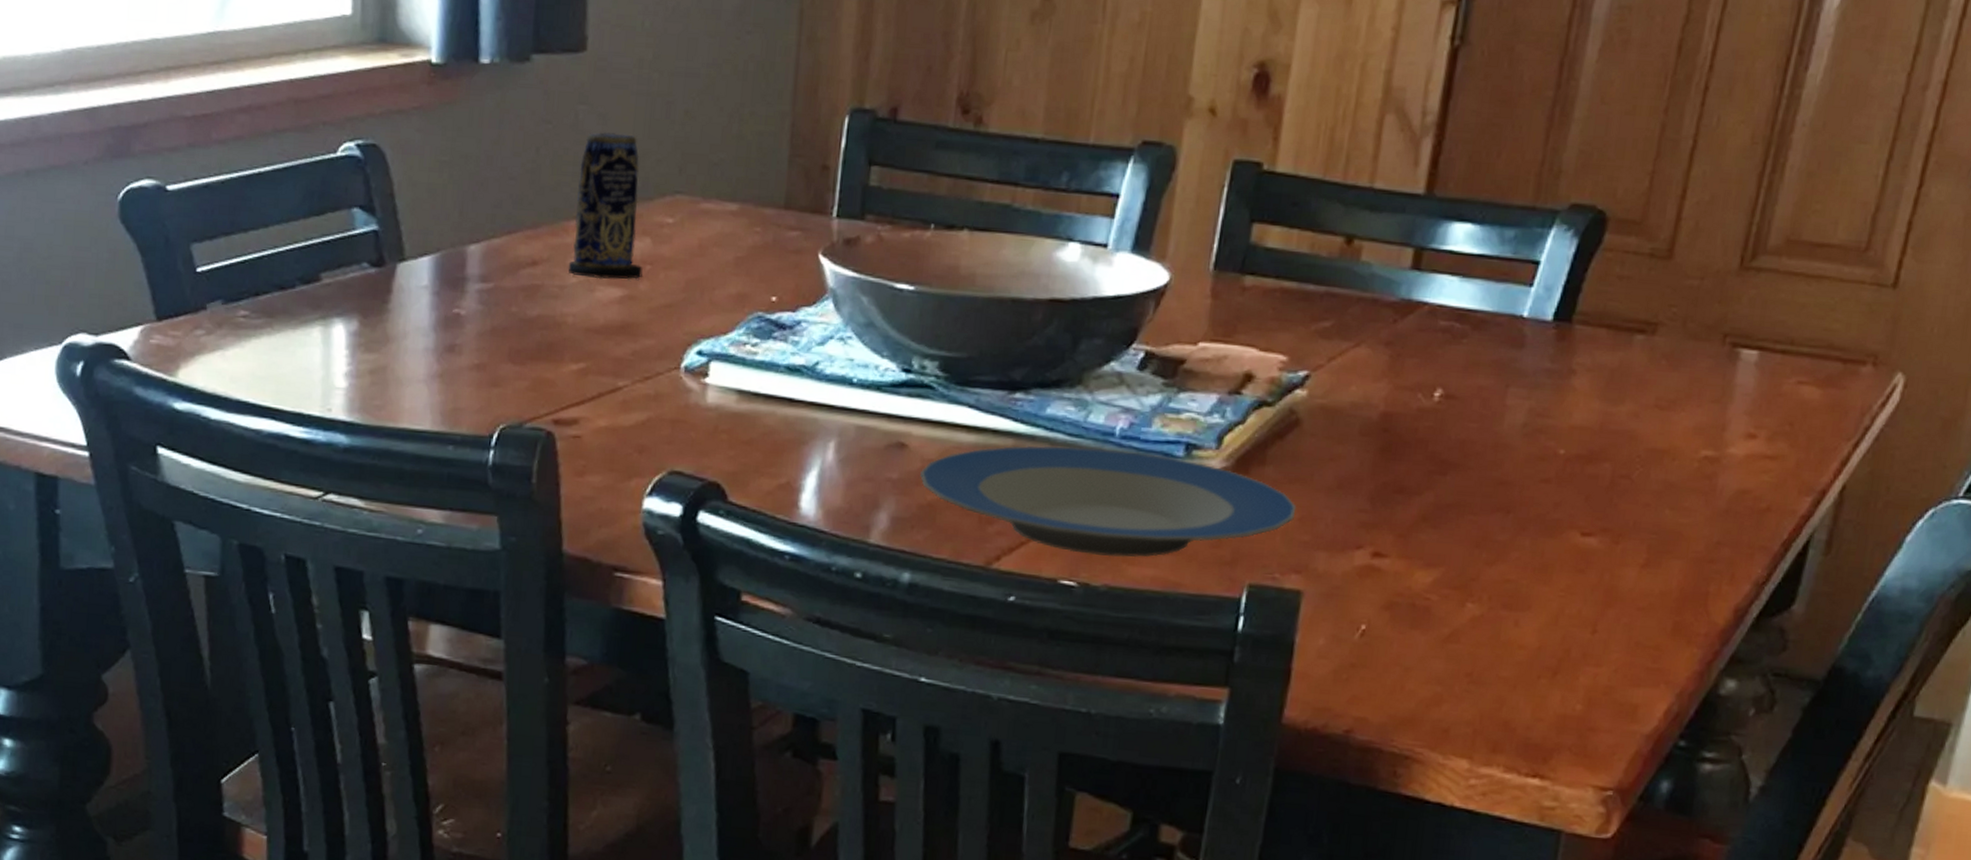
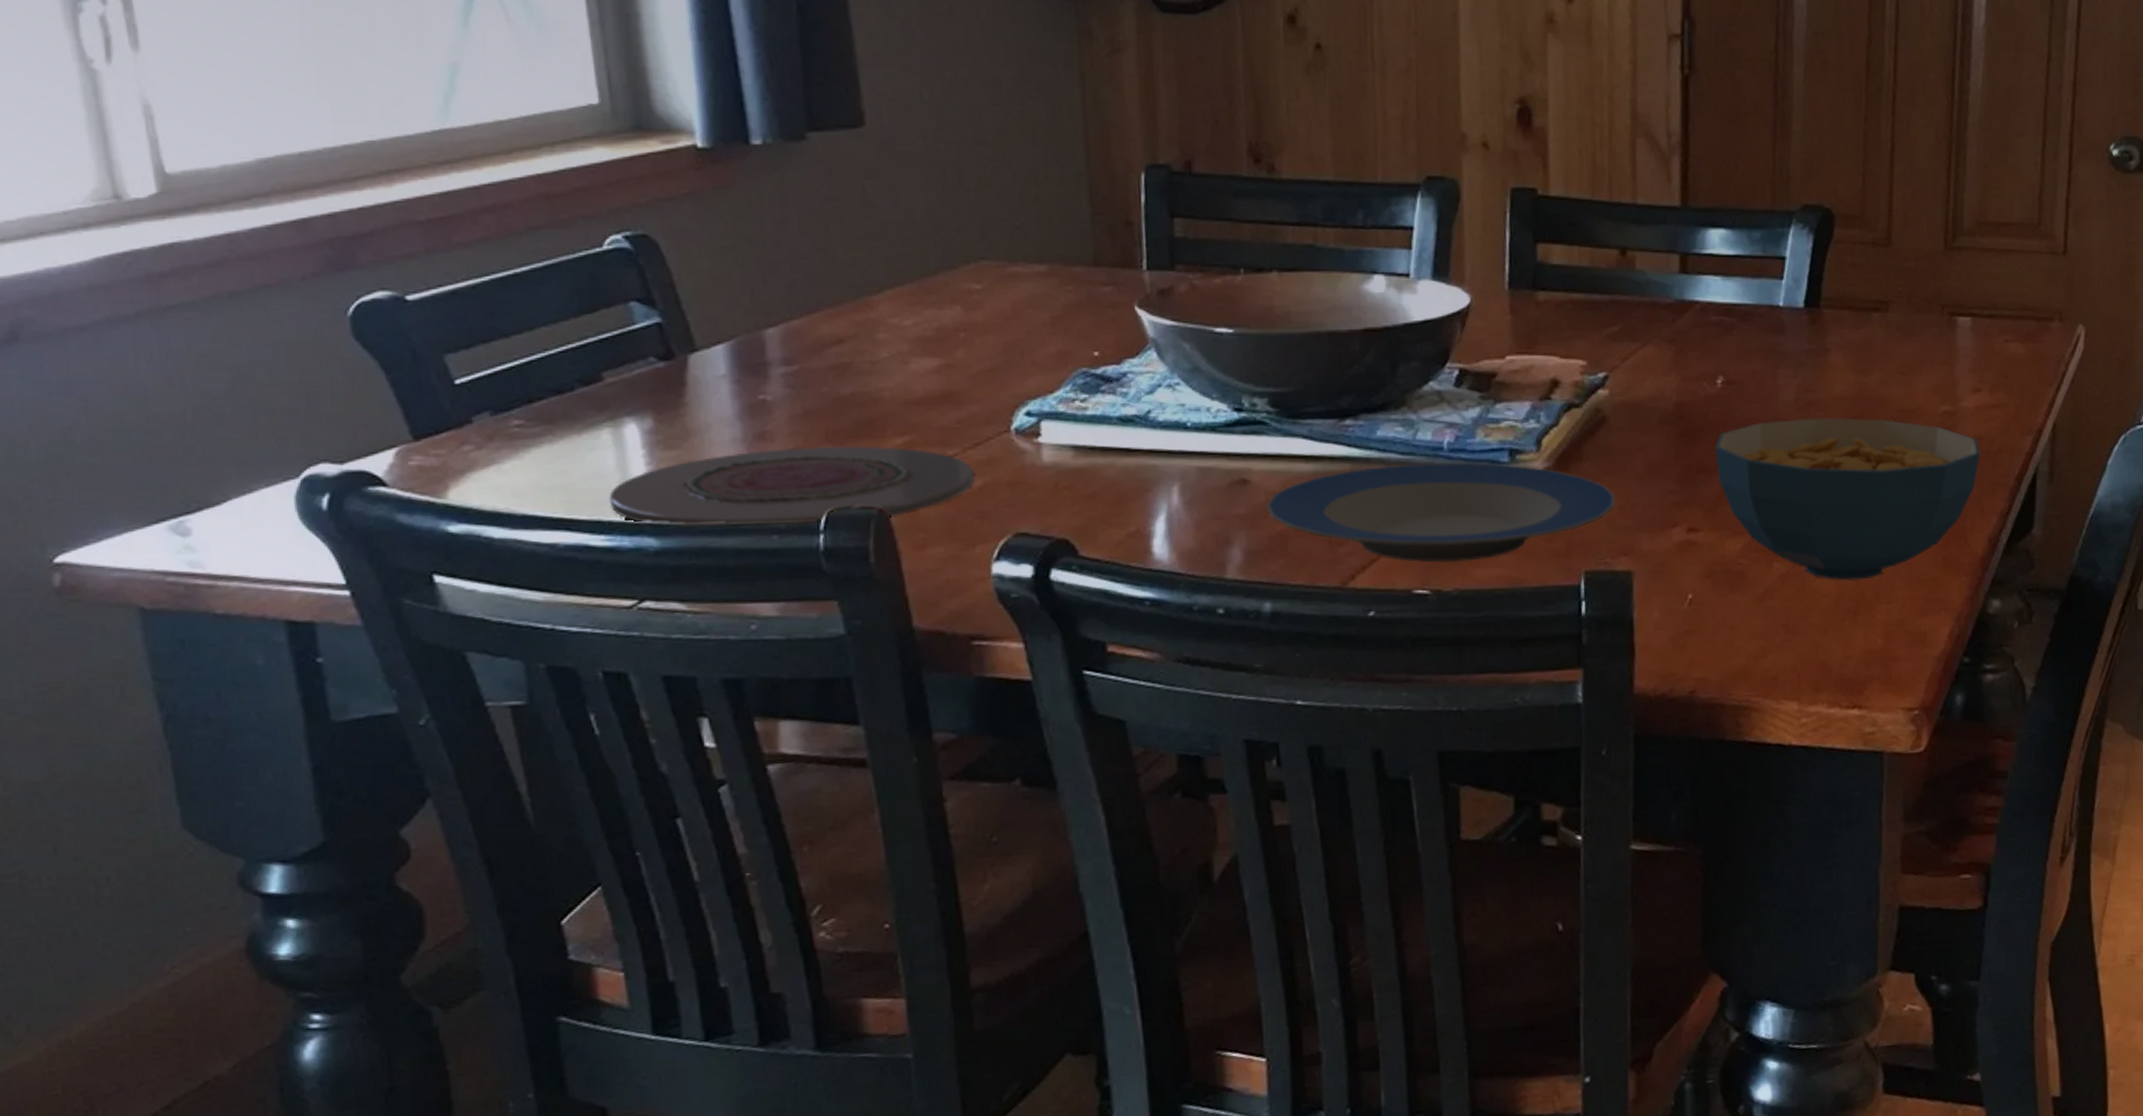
plate: none [311,362,640,441] -> present [609,445,975,525]
candle: present [567,132,643,280] -> none [875,205,957,351]
cereal bowl: none [1417,444,1743,636] -> present [1715,417,1980,581]

